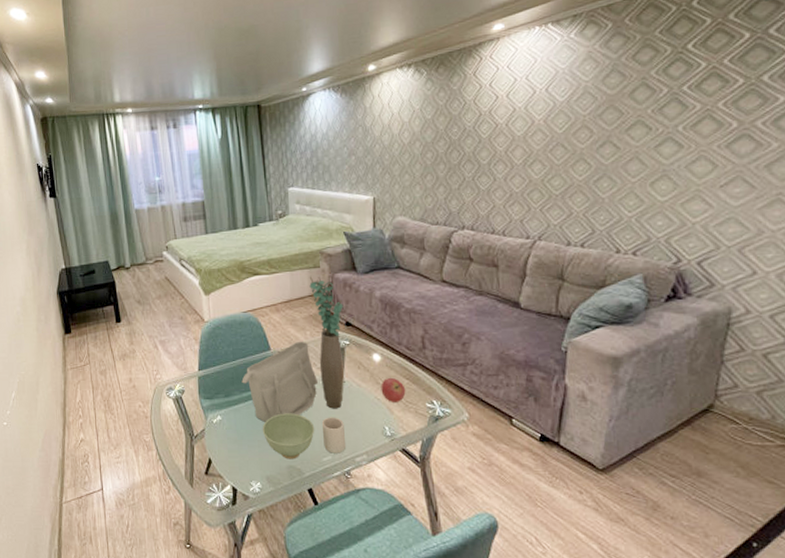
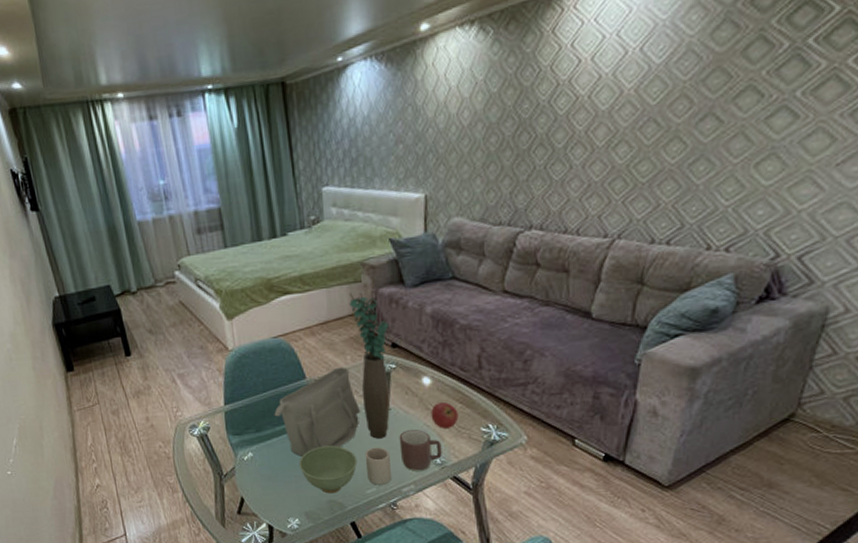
mug: none [352,402,392,442] -> present [399,430,442,471]

